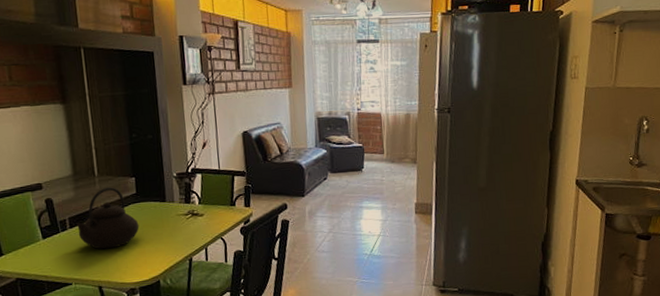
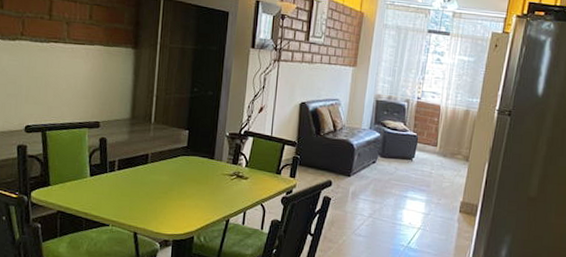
teapot: present [76,187,140,250] -> none [124,136,184,197]

